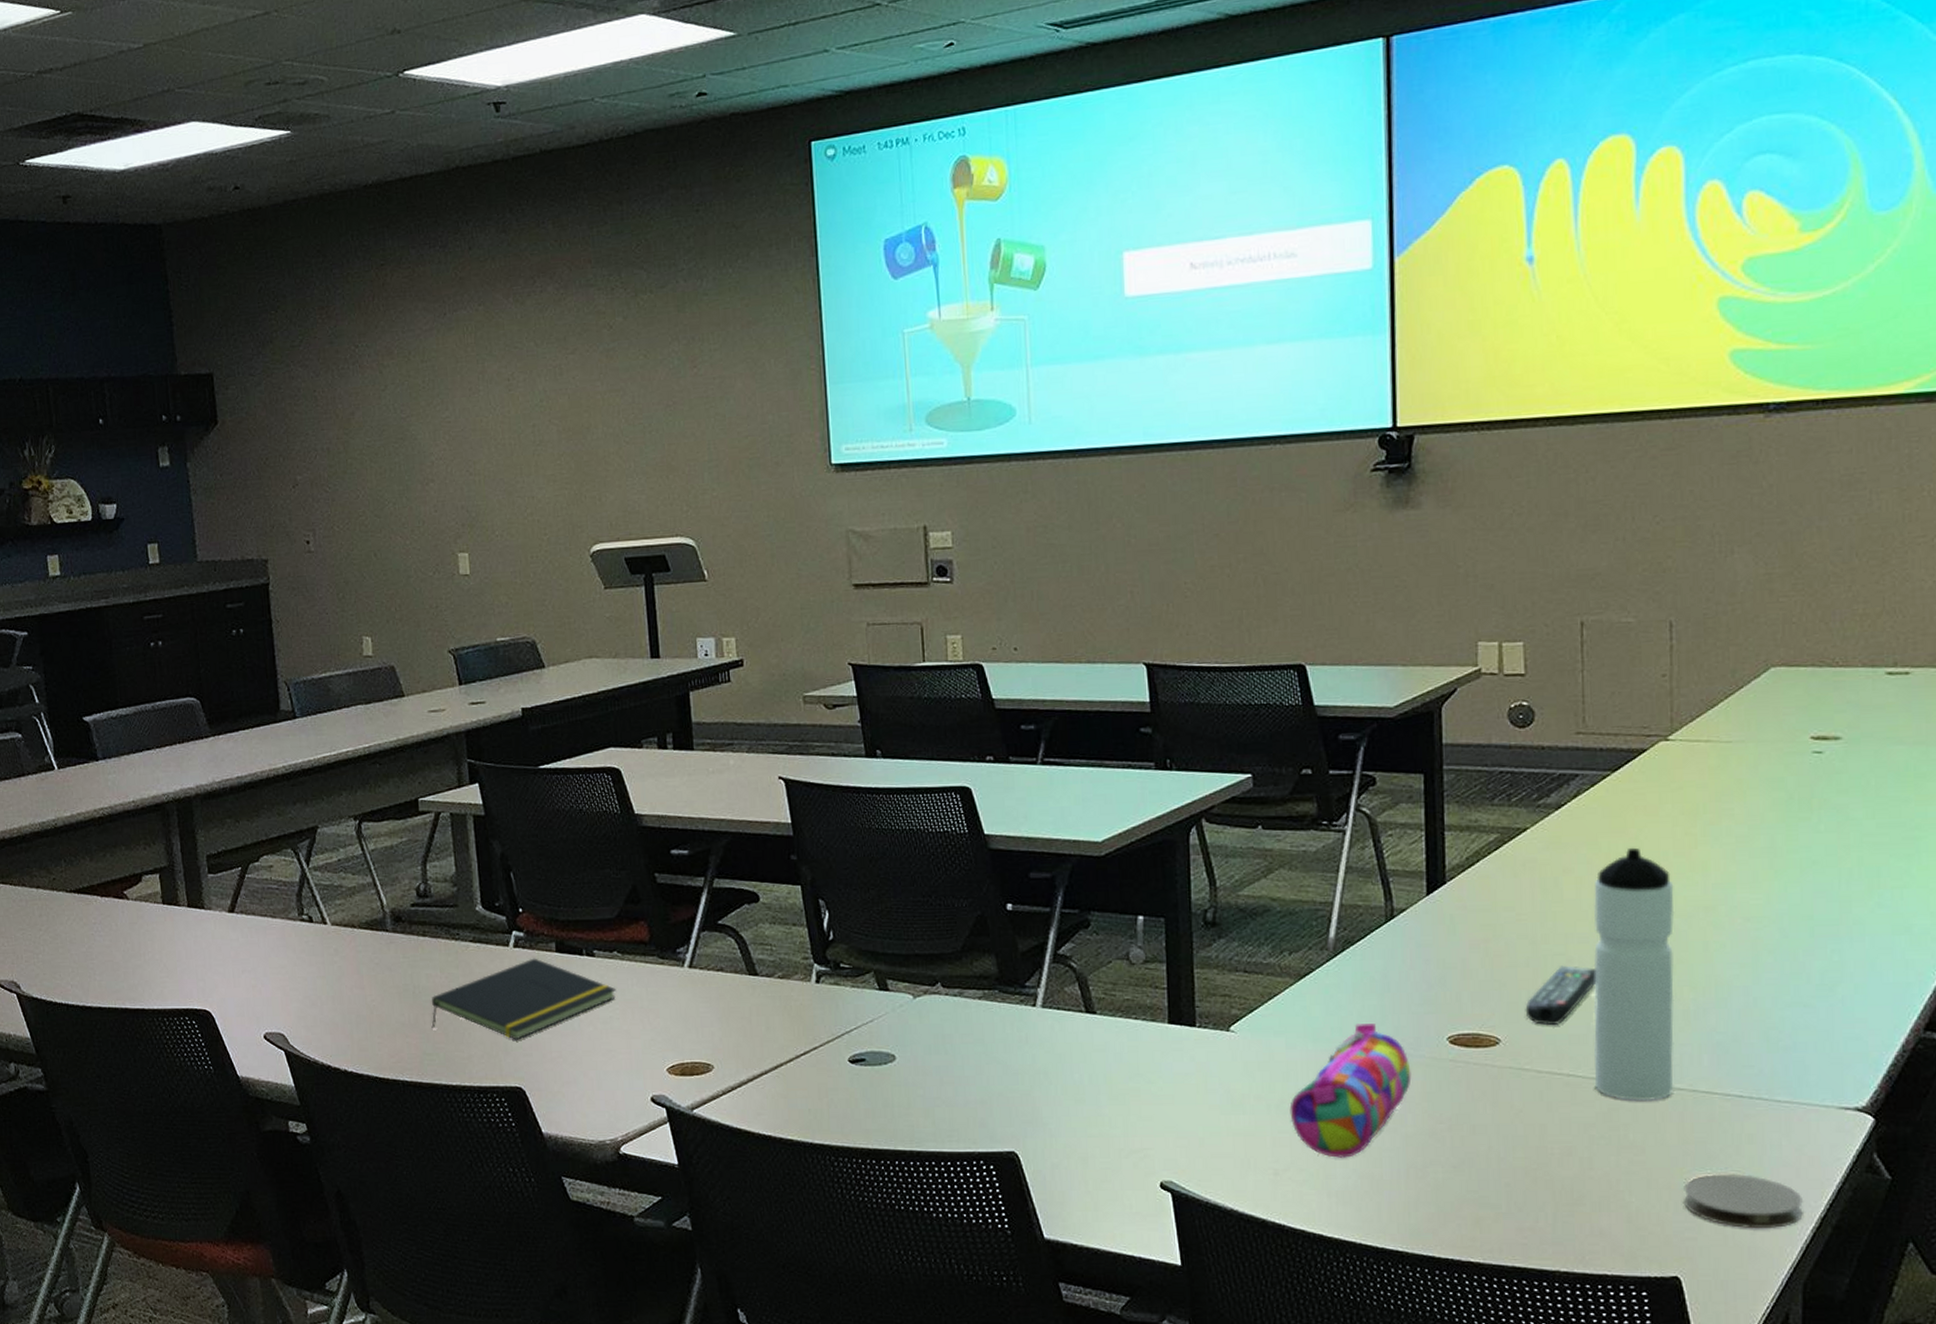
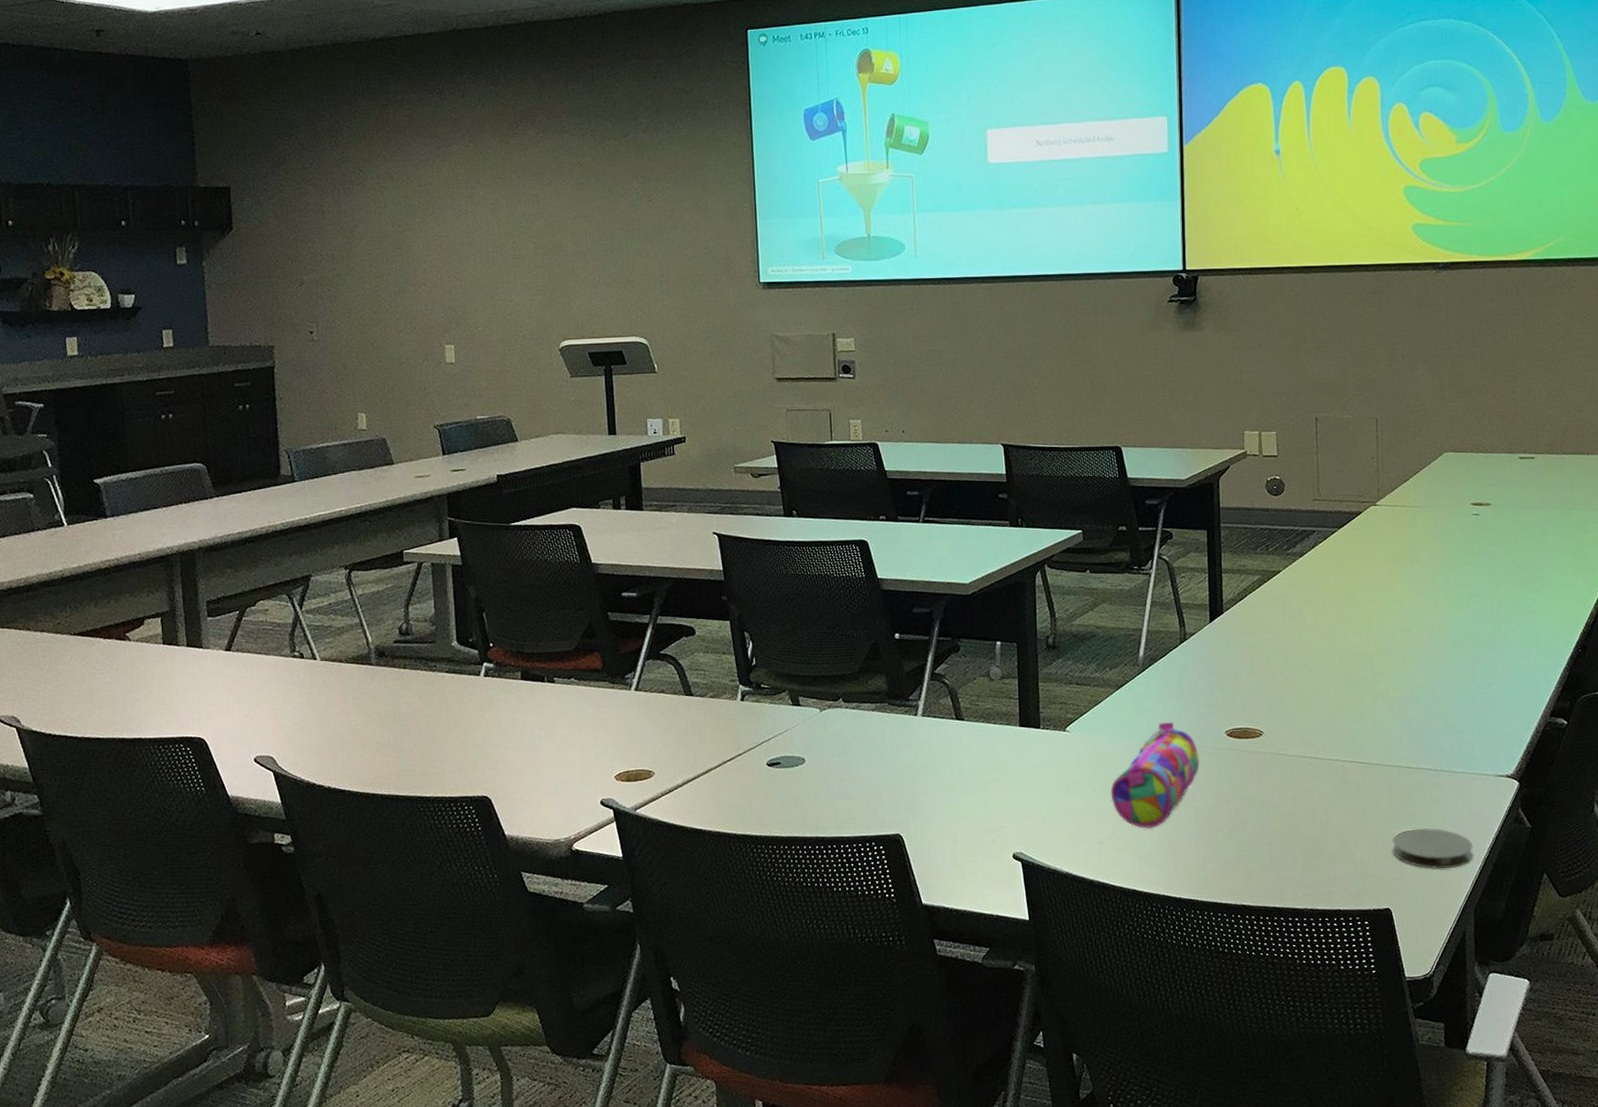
notepad: present [431,958,617,1040] -> none [409,685,573,756]
remote control: present [1525,965,1597,1025] -> none [1280,674,1330,720]
water bottle: present [1593,847,1675,1102] -> none [1327,585,1384,776]

